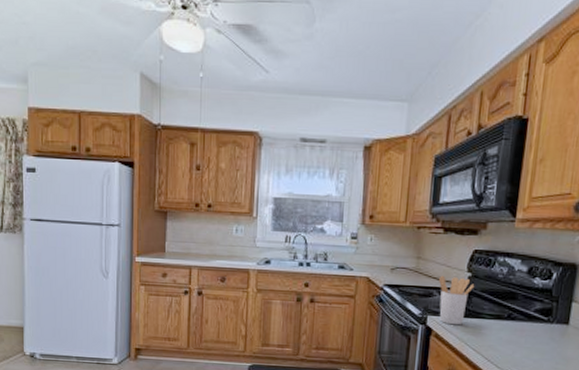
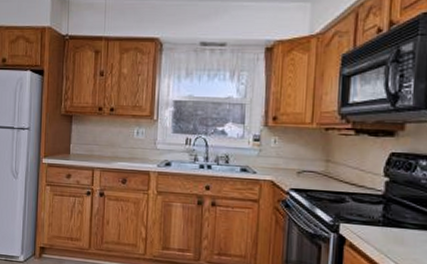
utensil holder: present [439,275,475,325] -> none [352,179,394,235]

